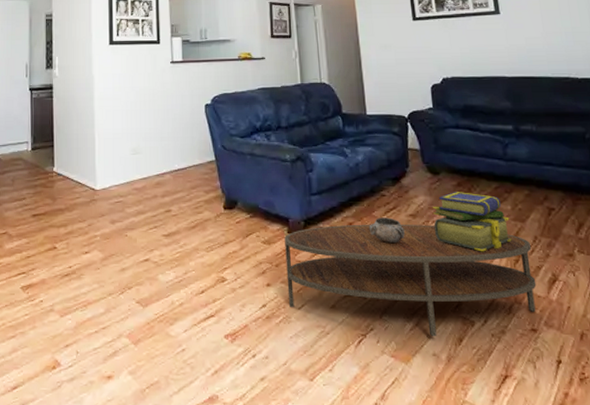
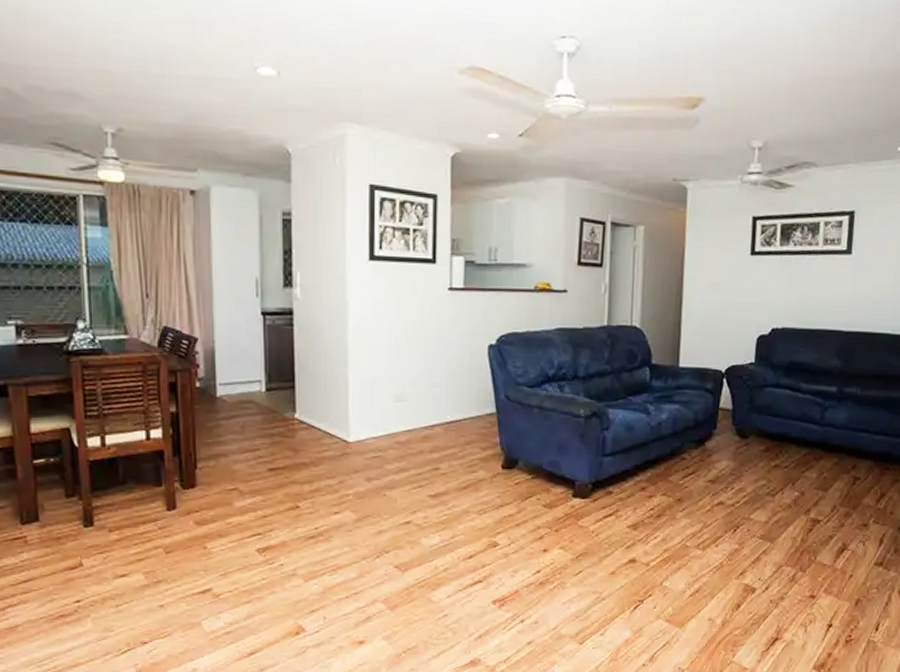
coffee table: present [284,224,537,337] -> none [565,489,829,603]
decorative bowl: present [369,217,405,244] -> none [662,482,700,510]
stack of books: present [433,192,512,252] -> none [731,457,812,521]

